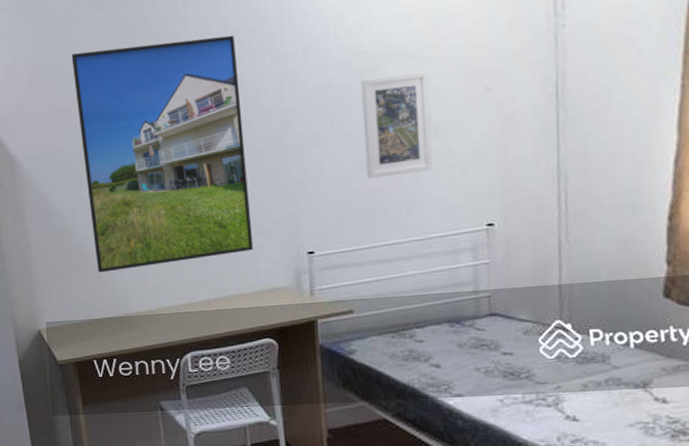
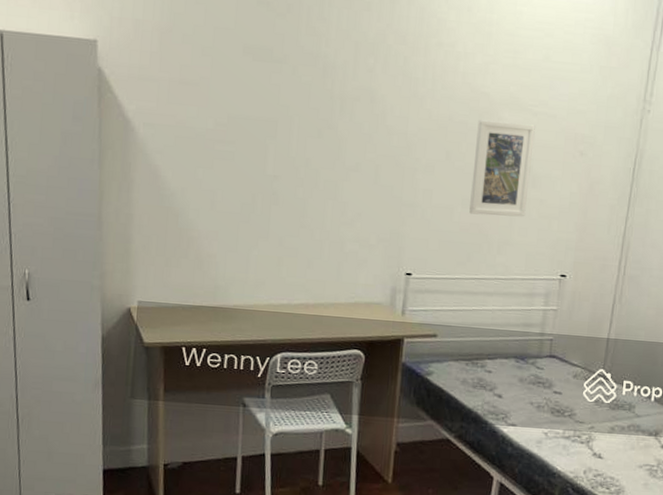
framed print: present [71,35,254,273] -> none [200,26,372,263]

